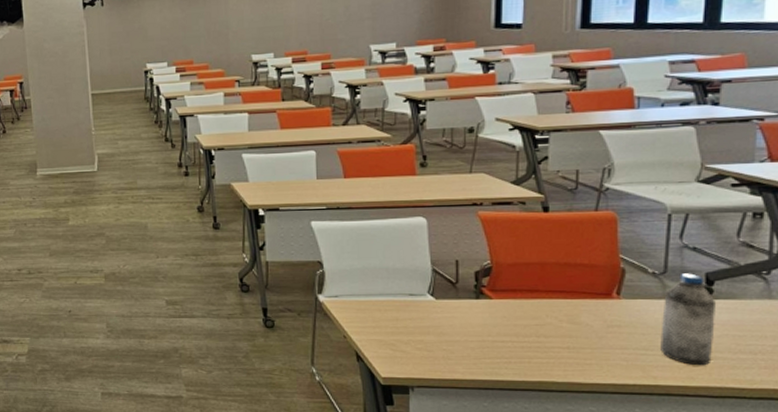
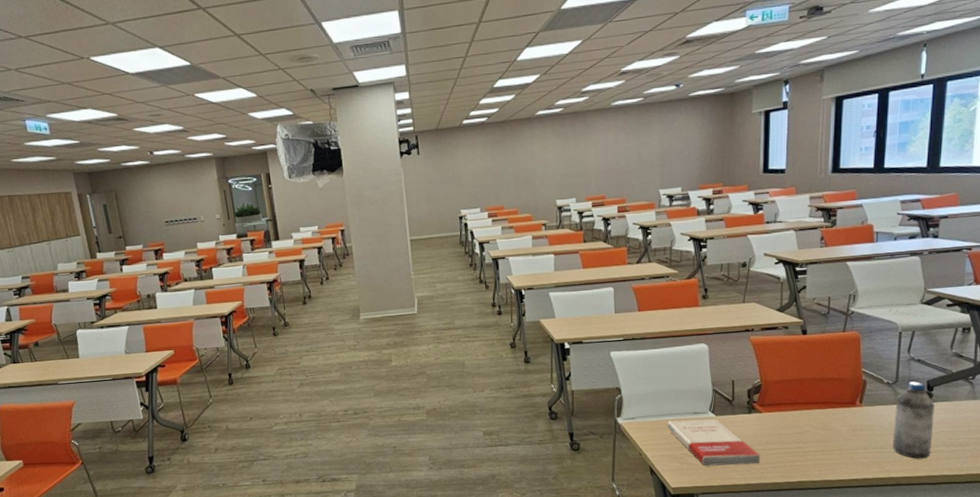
book: none [377,301,491,357] -> present [667,419,760,466]

